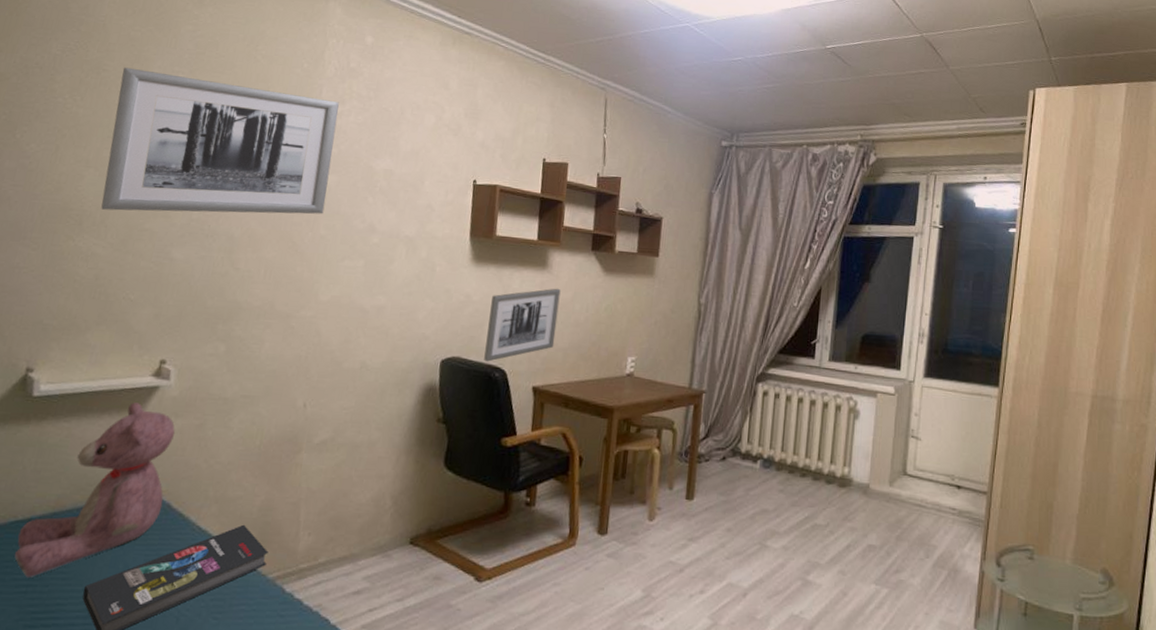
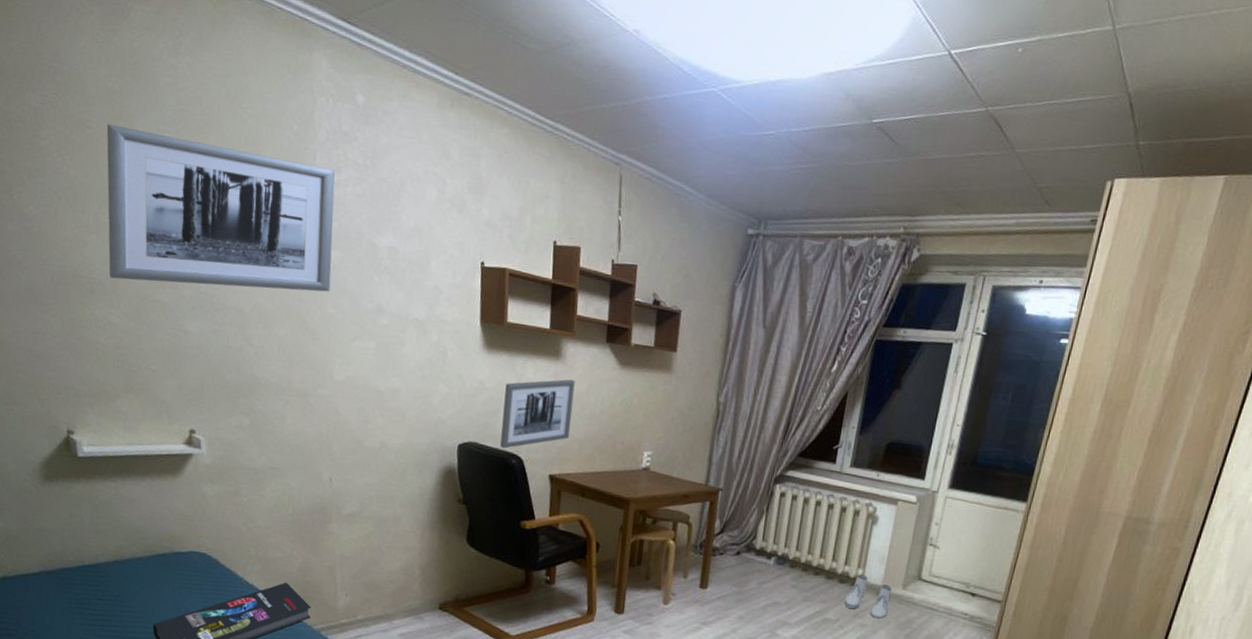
teddy bear: present [14,402,175,577] -> none [87,467,213,614]
boots: none [833,473,880,521] -> present [844,574,893,619]

